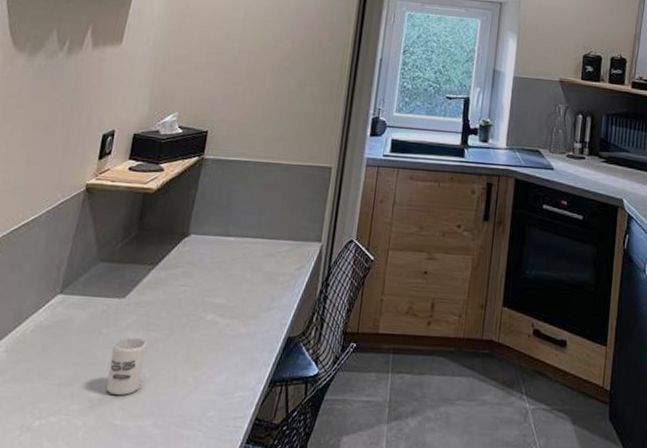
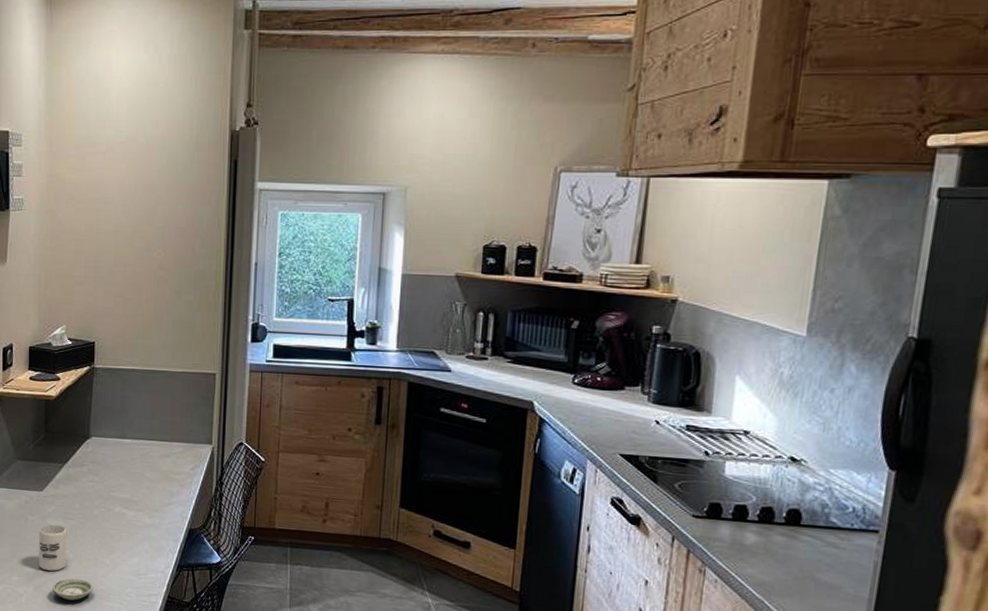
saucer: none [118,402,170,431] -> present [52,577,94,601]

